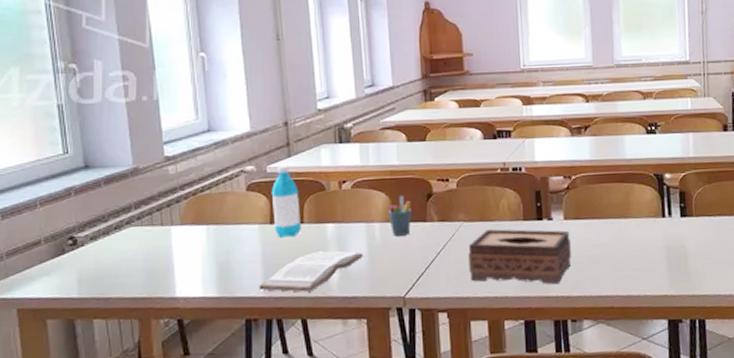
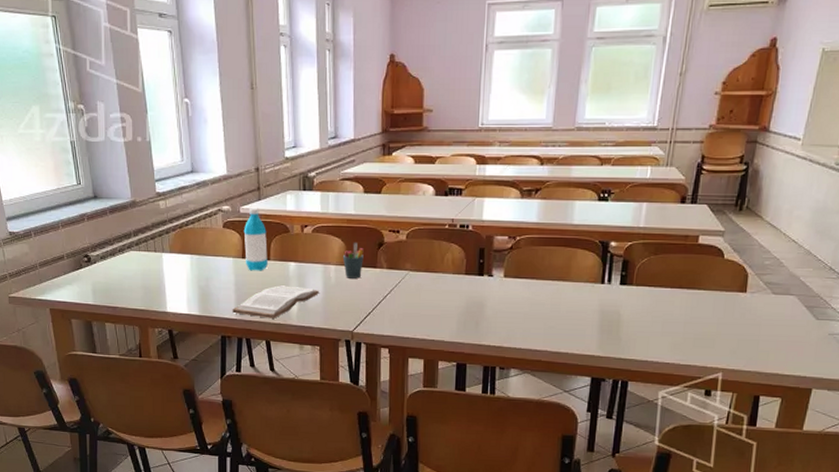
tissue box: present [468,229,572,285] -> none [411,280,509,335]

